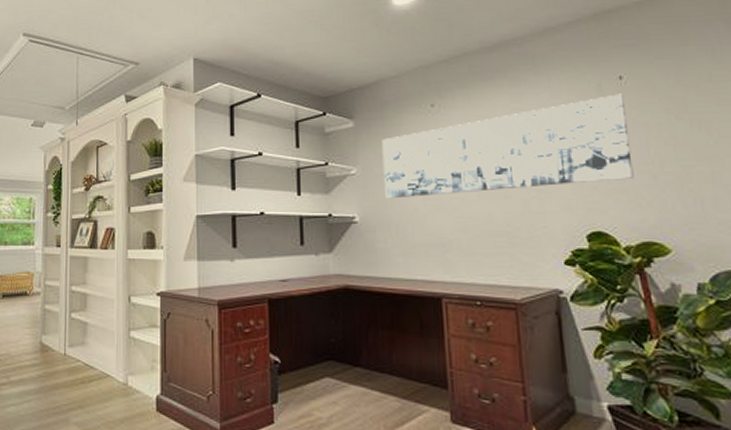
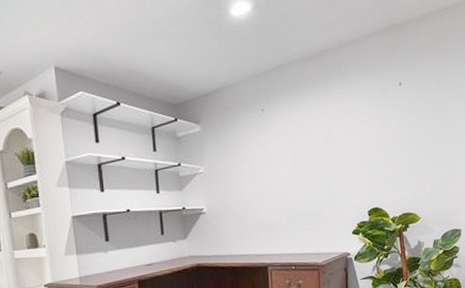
wall art: present [381,93,634,199] -> none [223,97,402,192]

